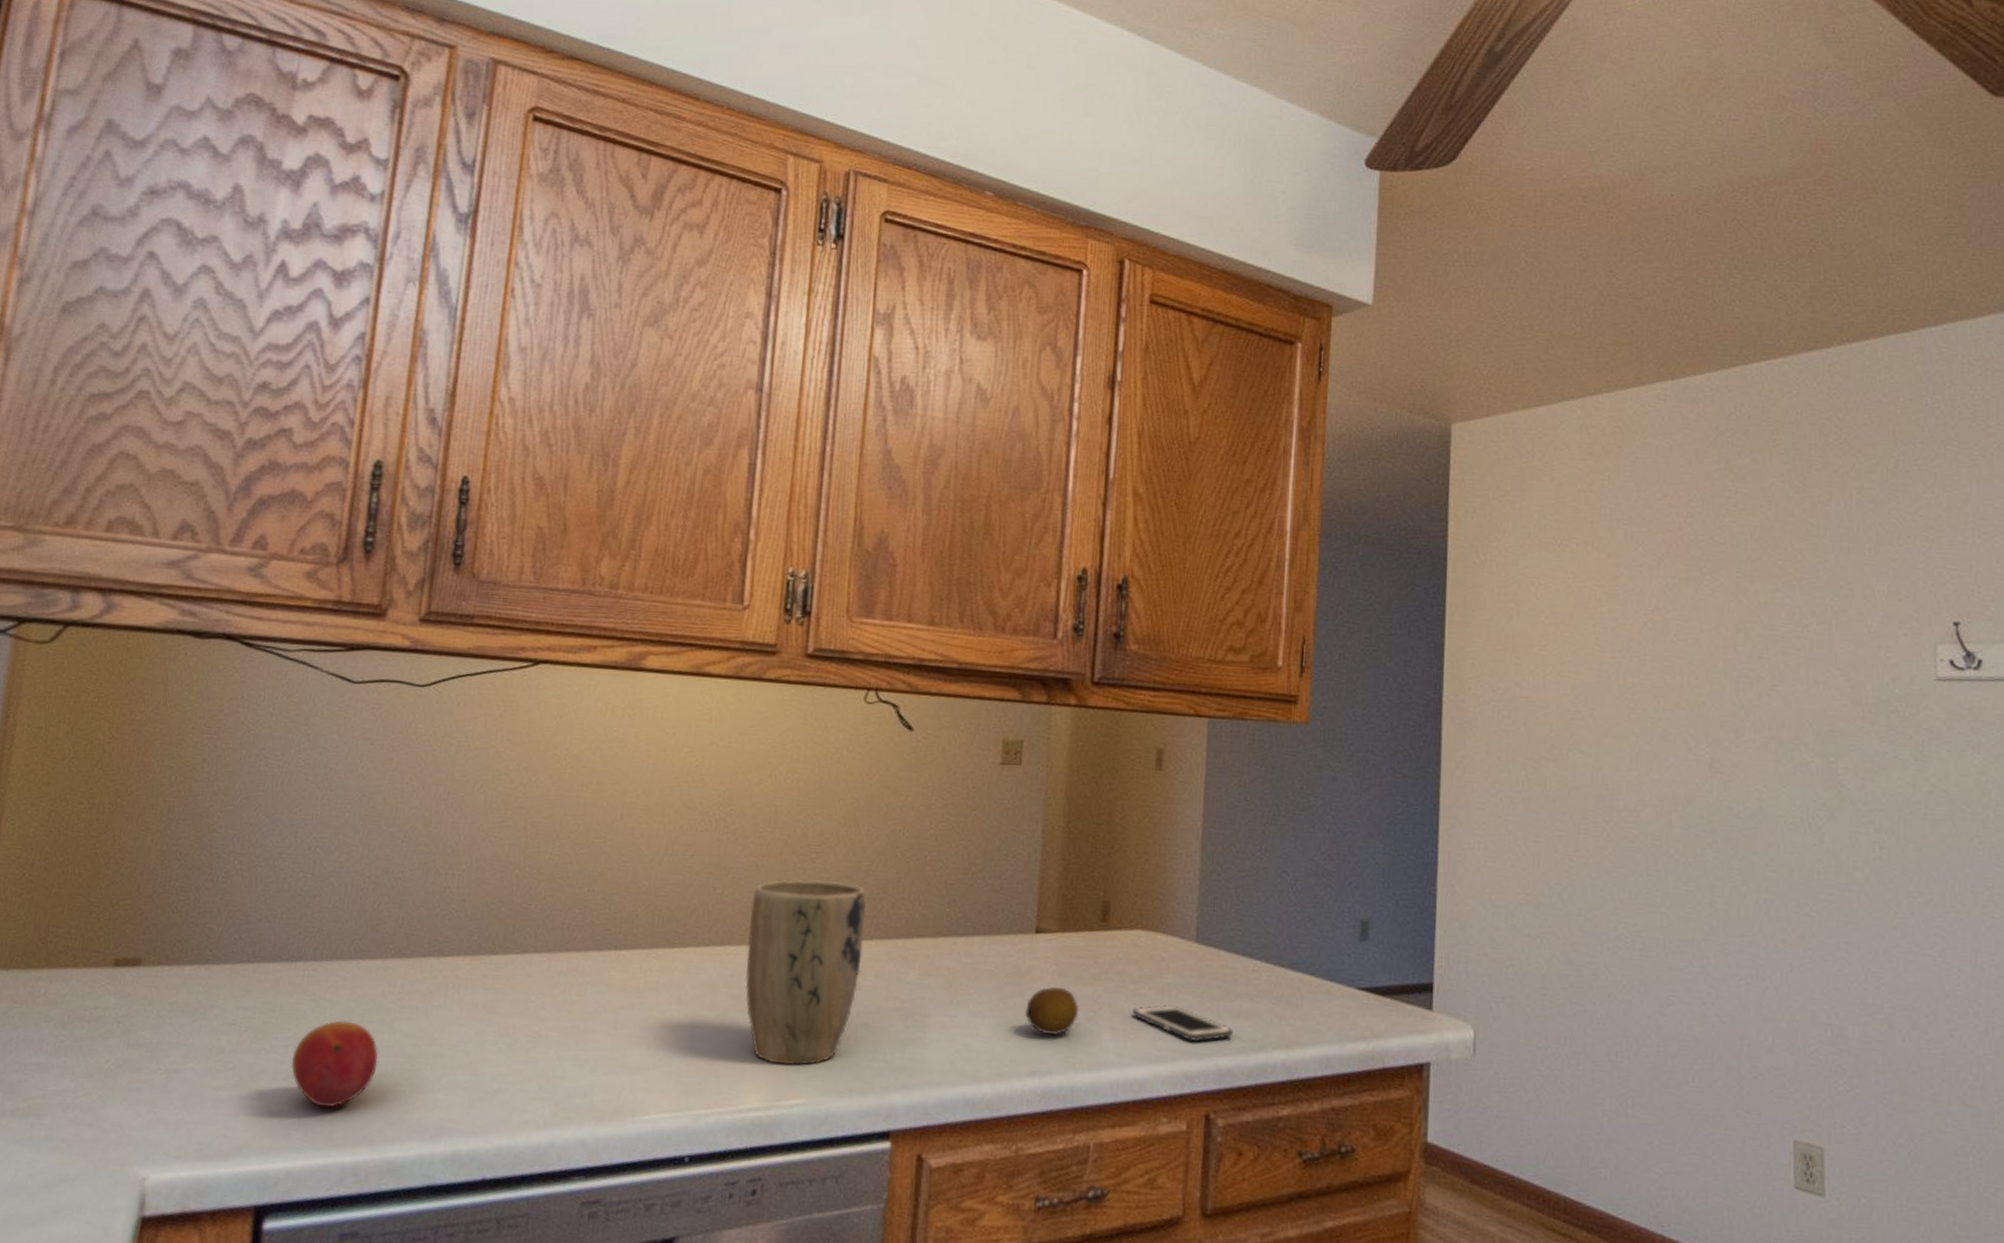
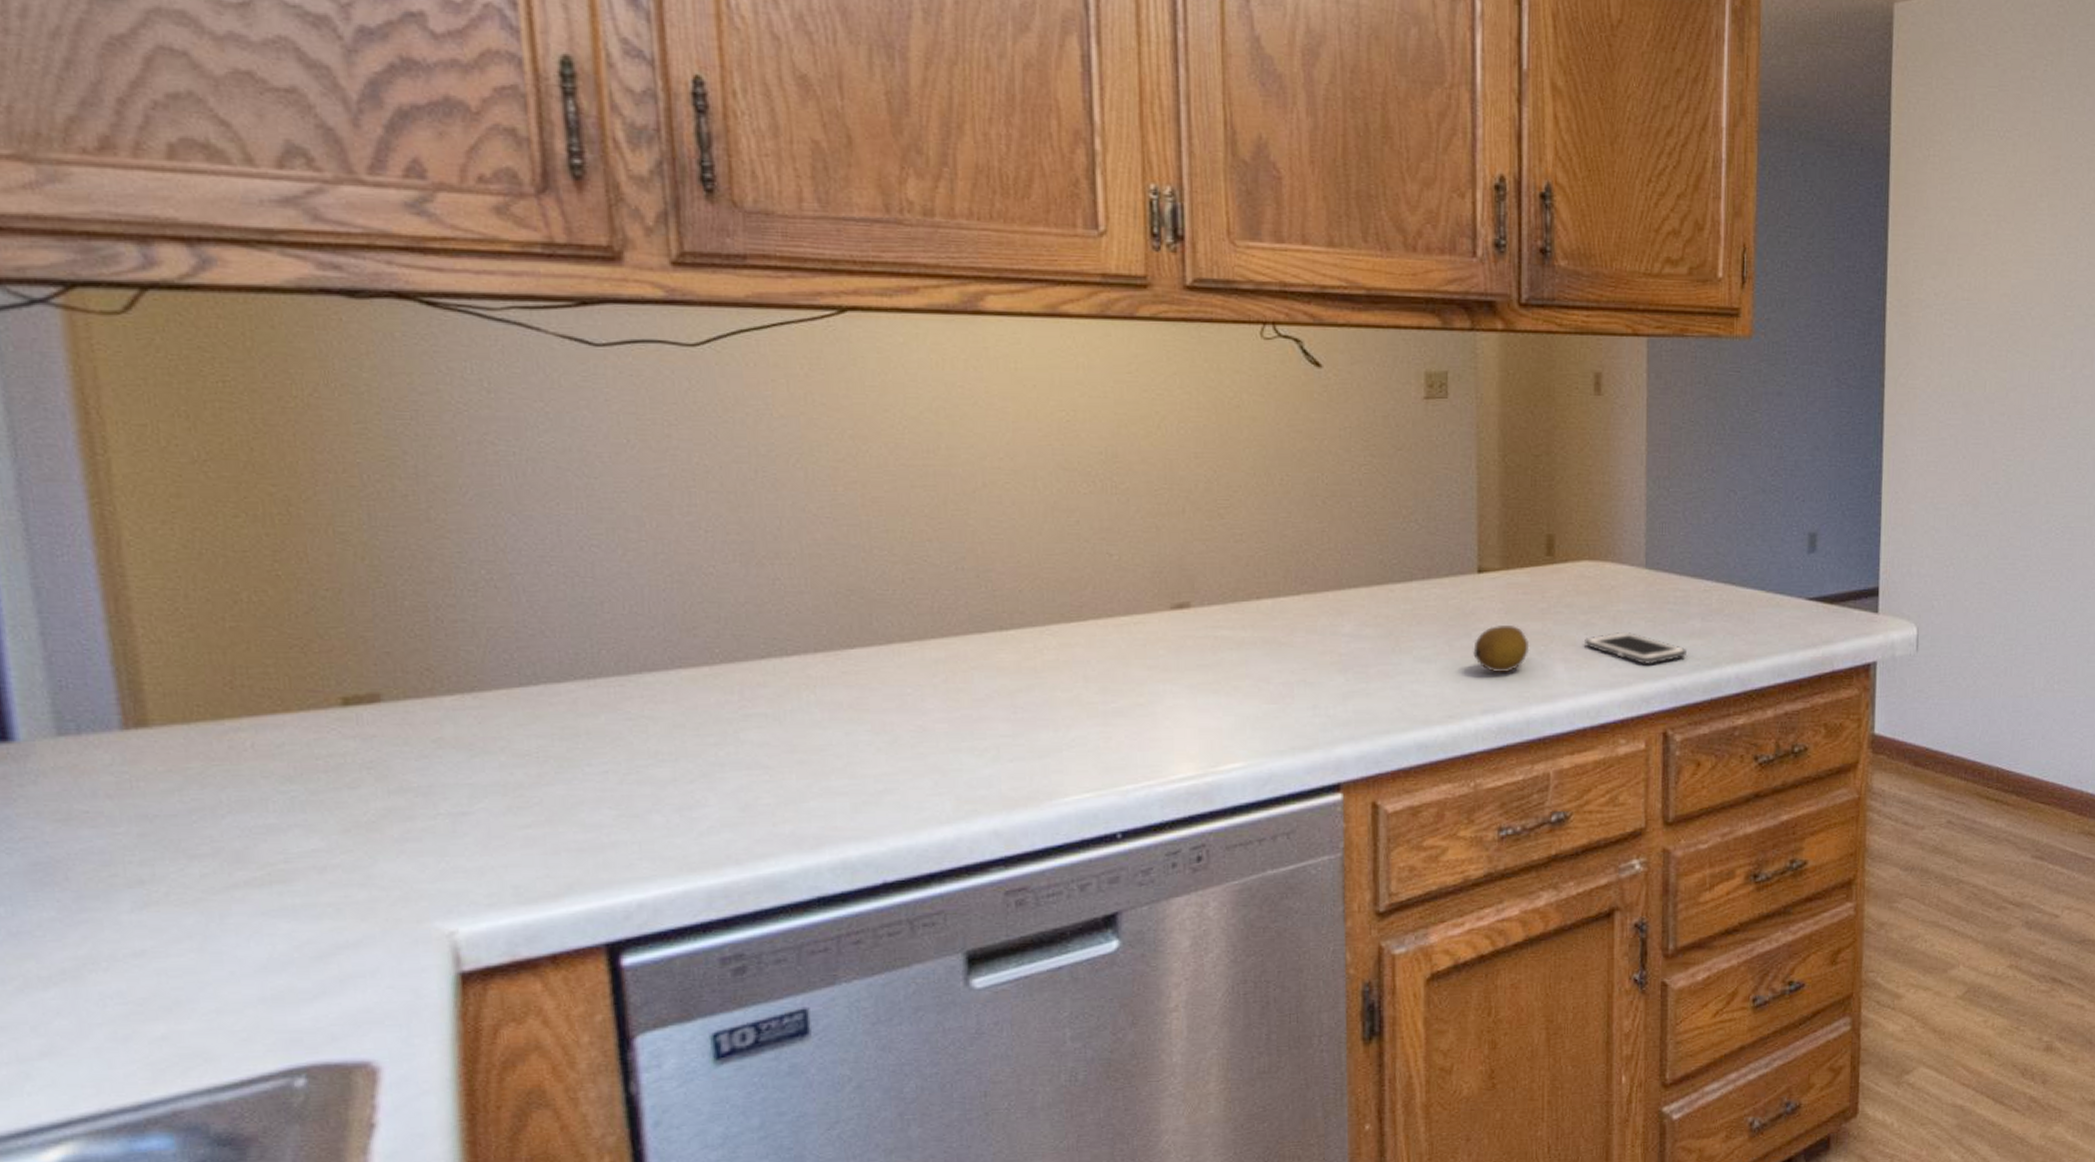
fruit: present [290,1020,379,1109] -> none [614,737,728,832]
plant pot: present [745,879,866,1066] -> none [1155,536,1290,731]

